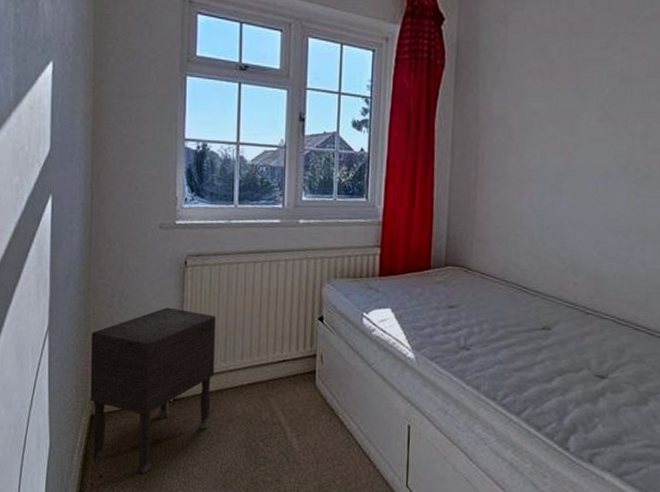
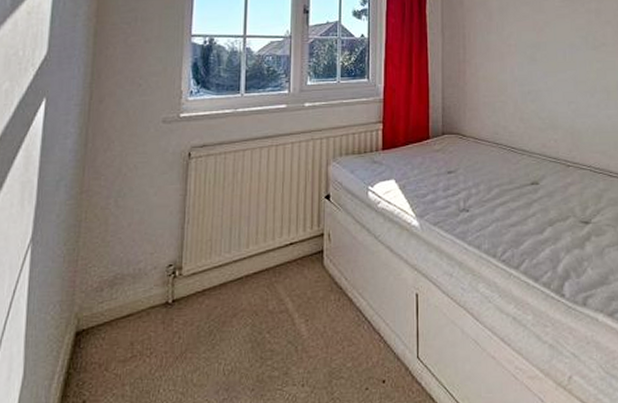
nightstand: present [90,307,216,473] -> none [74,202,220,390]

